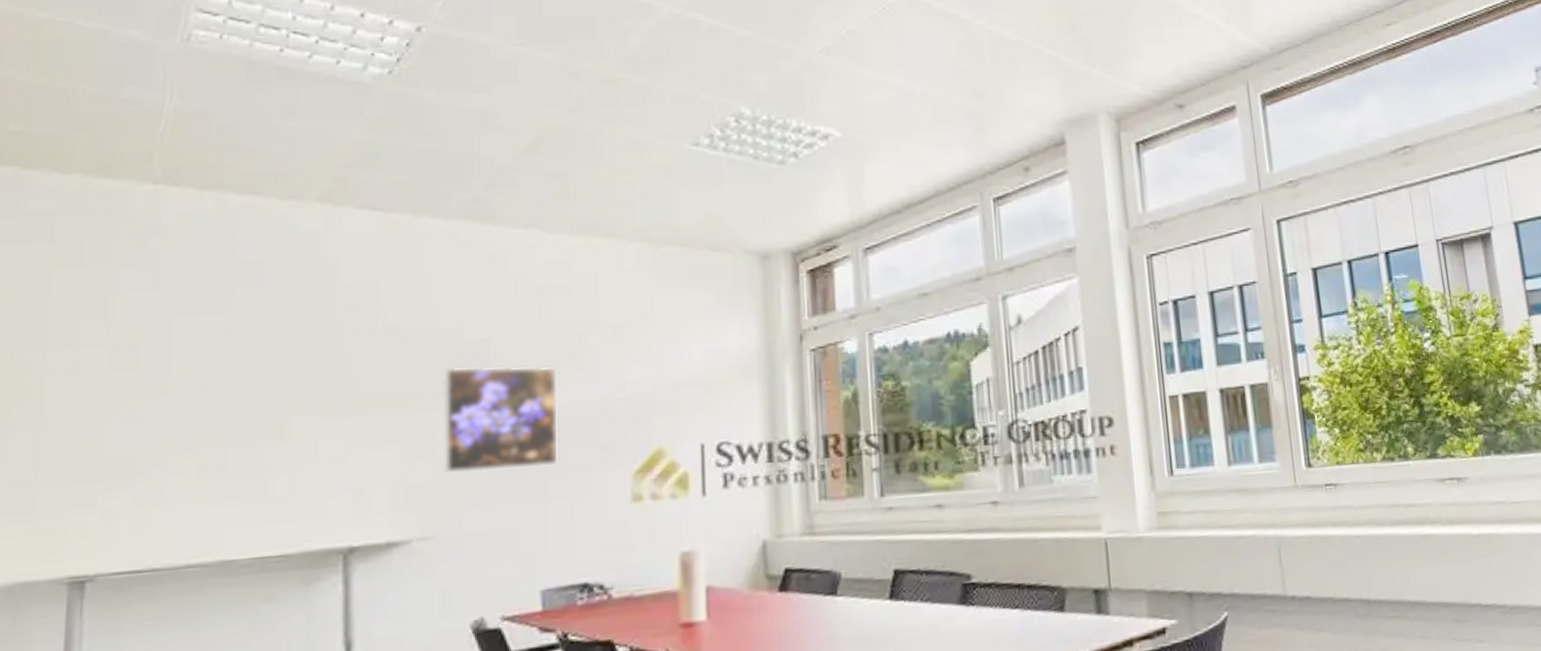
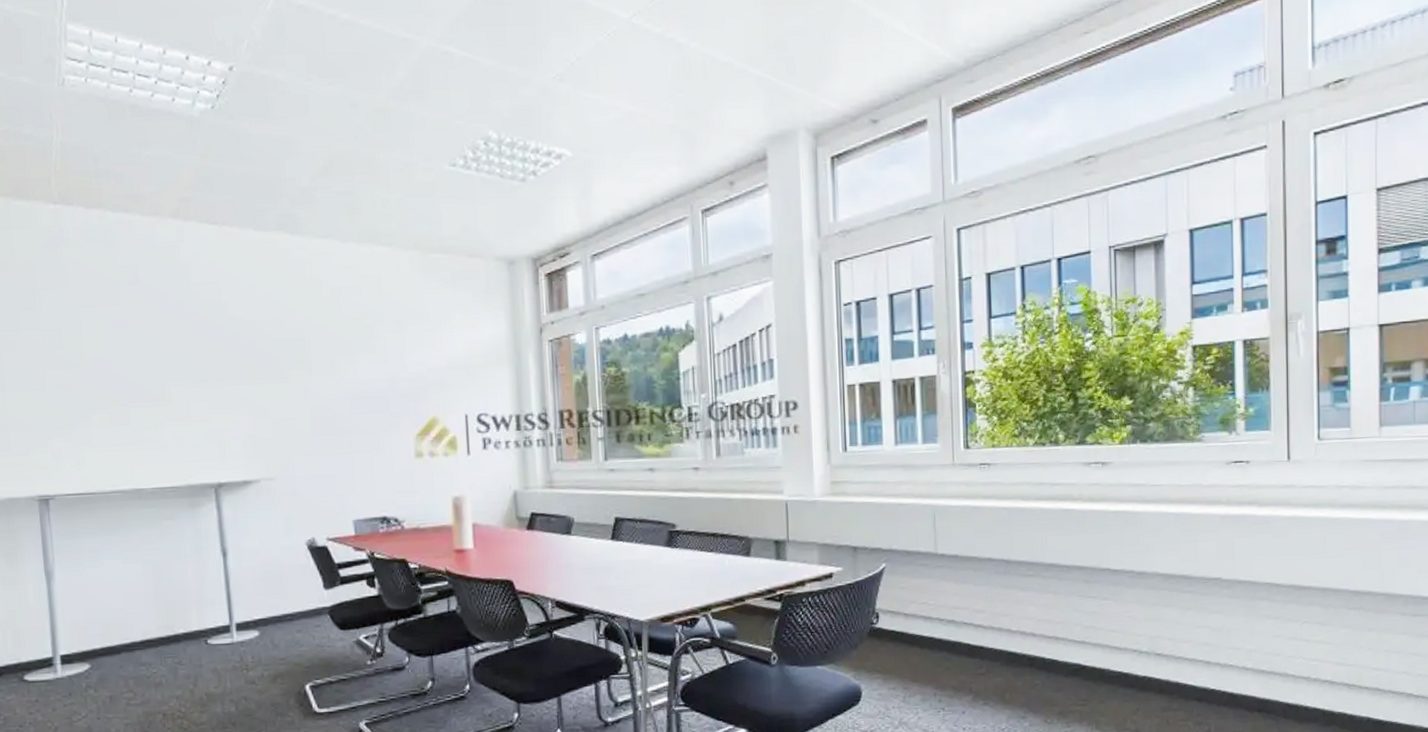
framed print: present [443,366,558,474] -> none [273,350,360,432]

